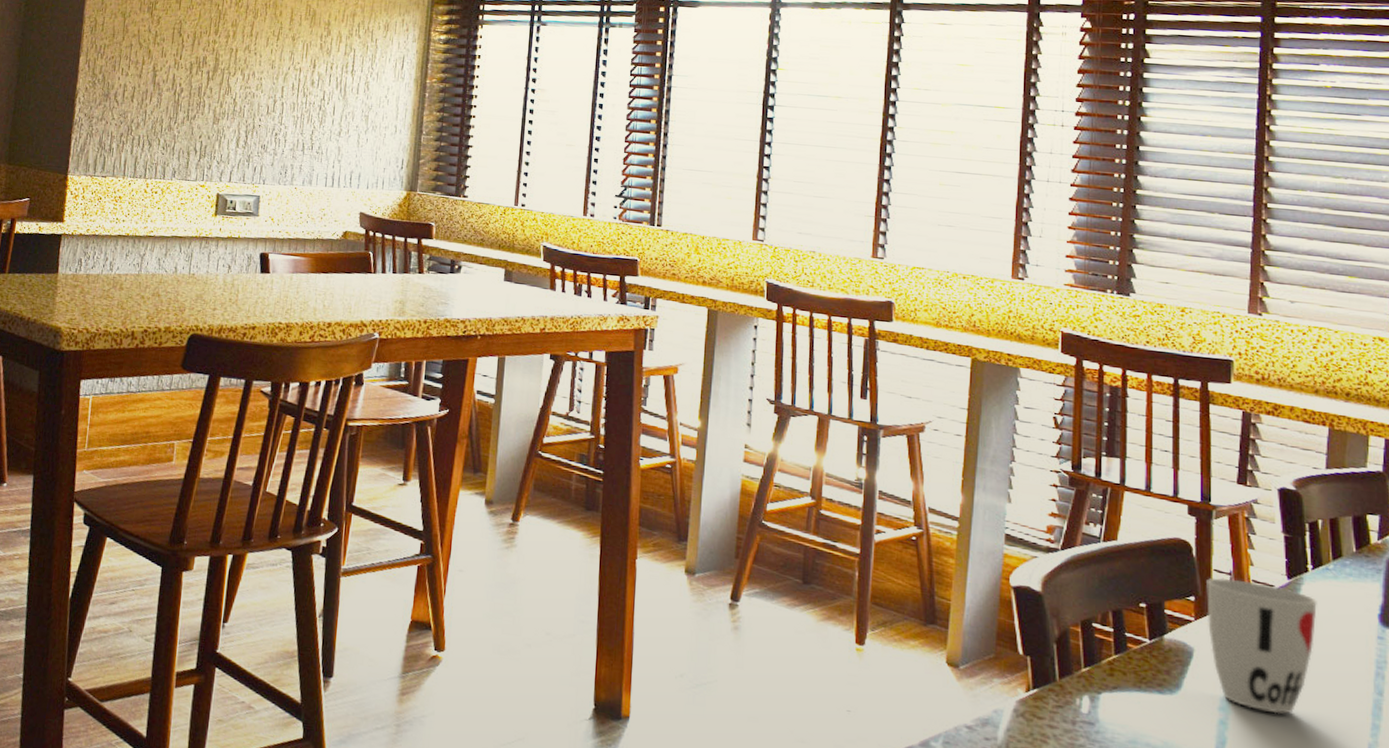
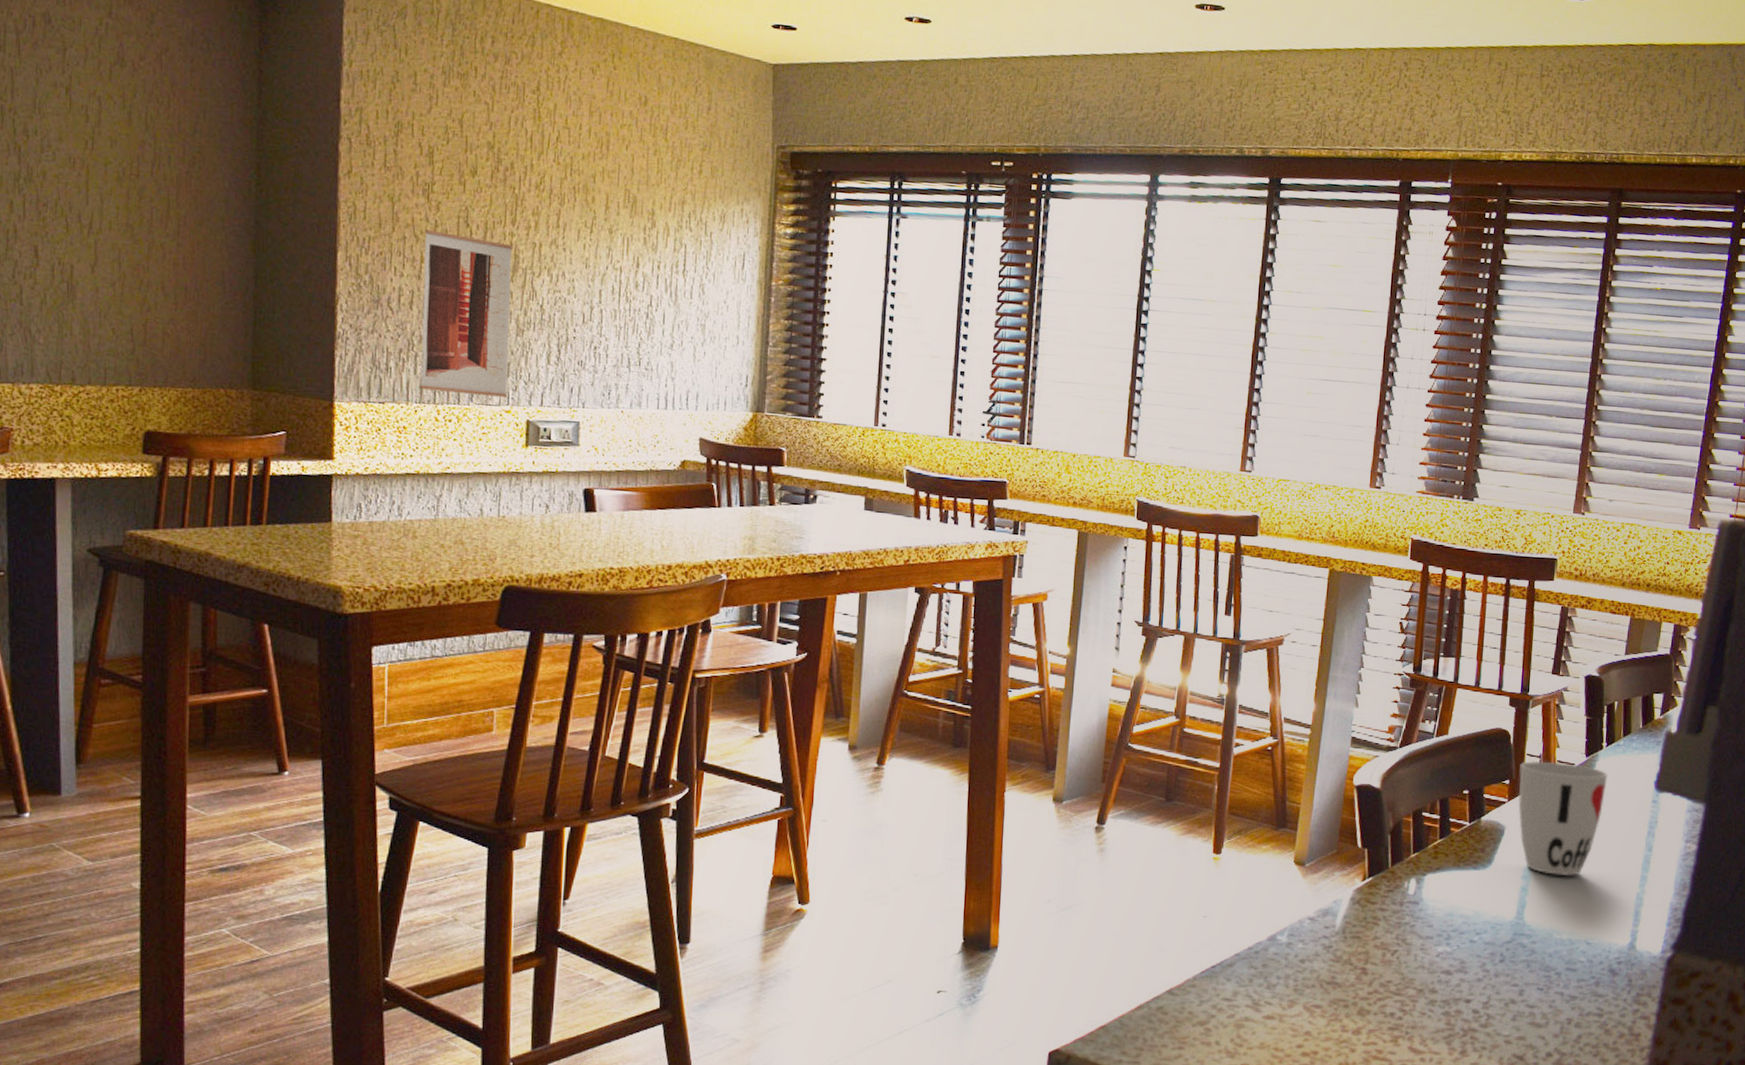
wall art: none [134,39,215,174] -> present [419,230,514,397]

